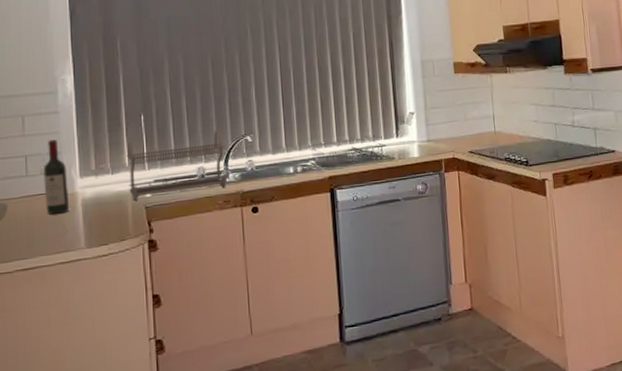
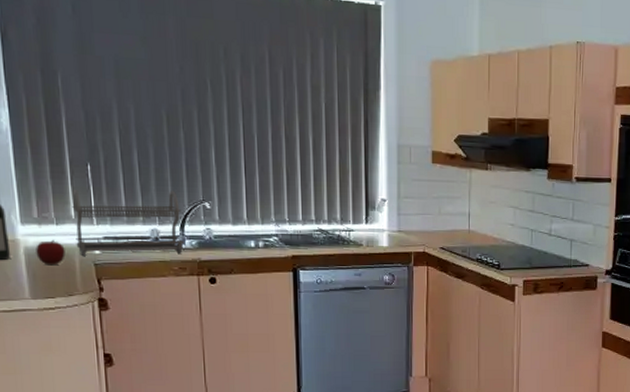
fruit: none [92,188,119,214] -> present [36,239,65,266]

